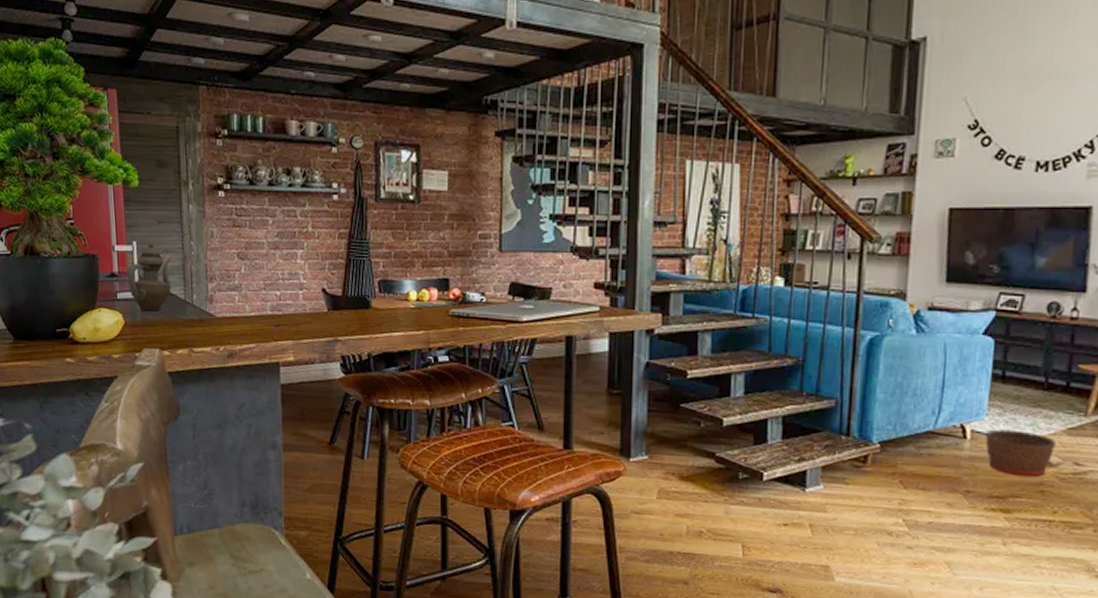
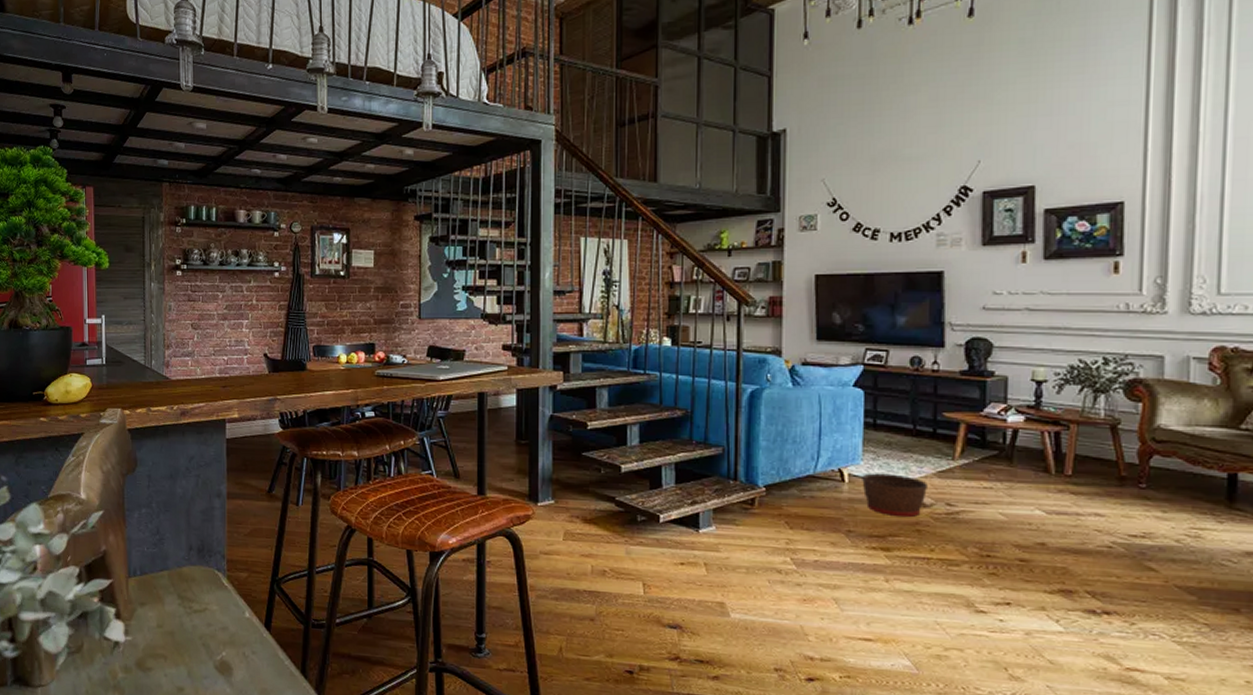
teapot: present [126,239,172,312] -> none [95,313,134,376]

